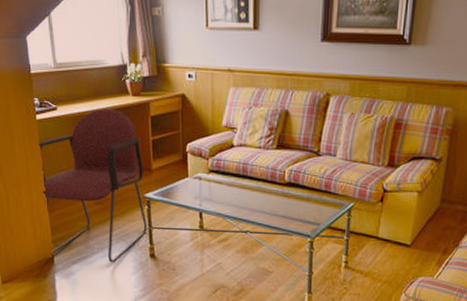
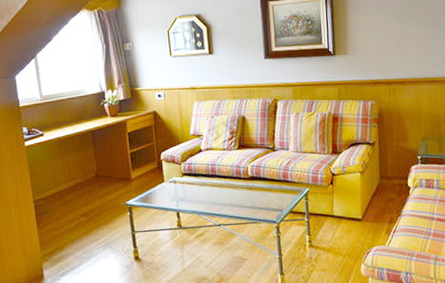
armchair: present [38,108,147,263] -> none [27,130,130,271]

